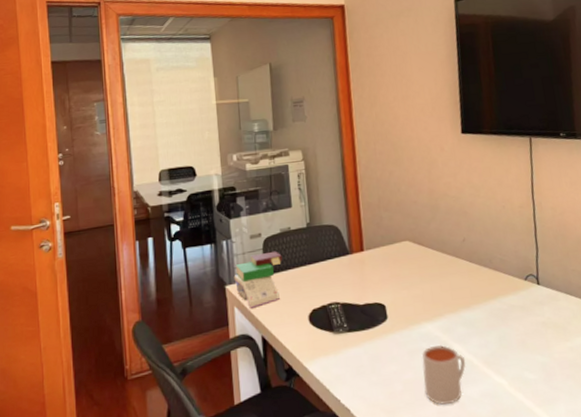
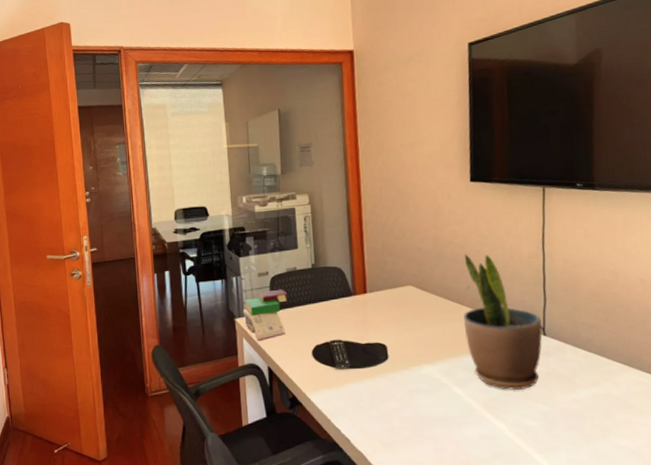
mug: present [421,344,466,405] -> none [421,386,465,443]
potted plant: none [458,206,537,343] -> present [463,254,542,390]

